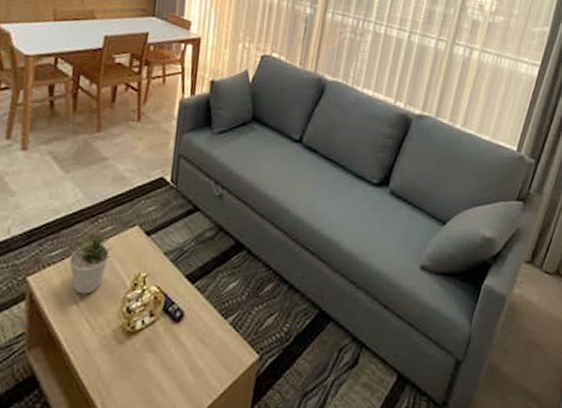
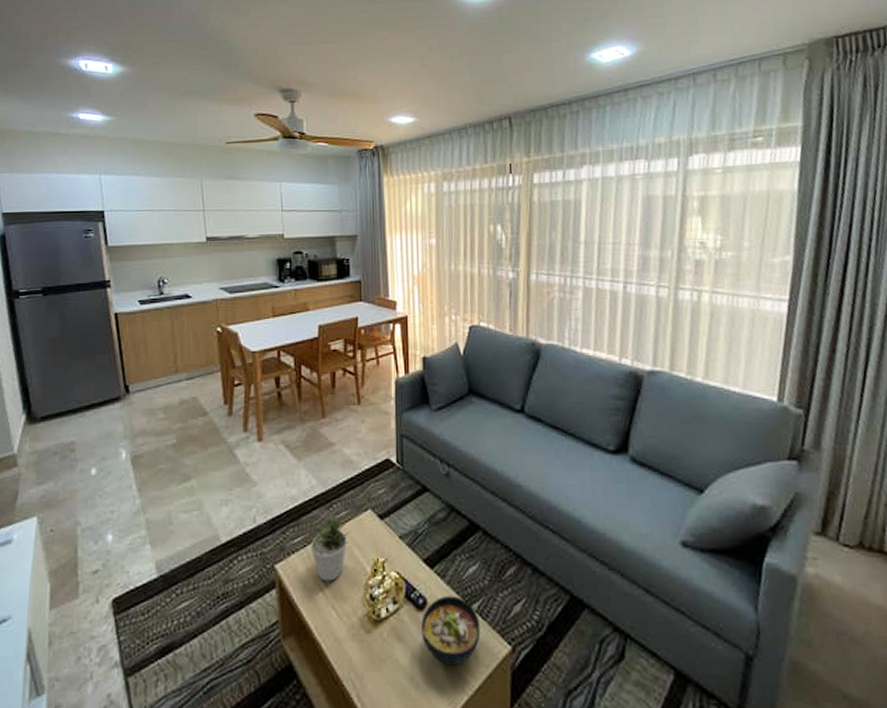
bowl: none [175,309,233,373] -> present [421,596,481,666]

